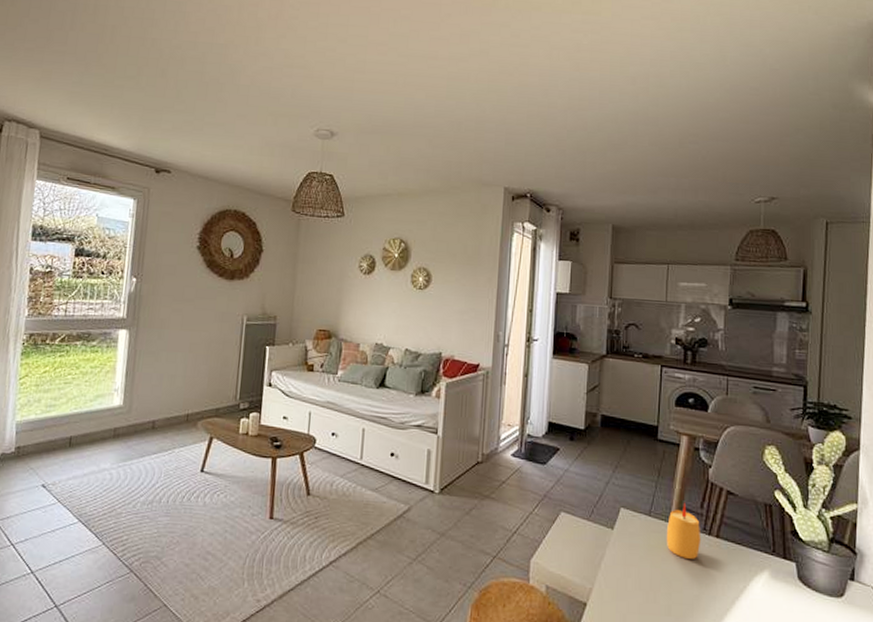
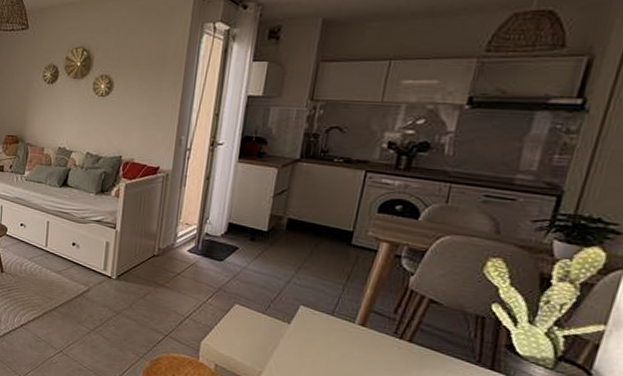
candle: present [666,502,701,559] -> none [349,306,391,359]

